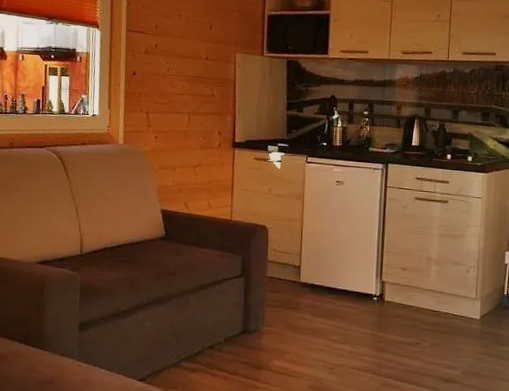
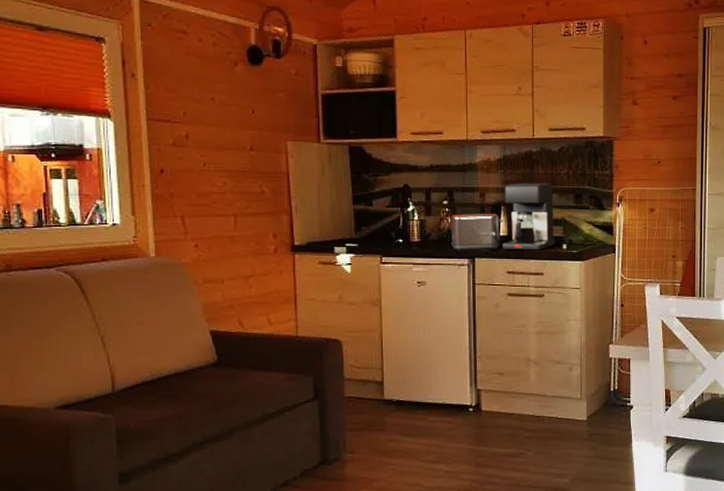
toaster: none [368,123,415,157] -> present [450,213,503,250]
coffee maker: none [413,99,463,161] -> present [503,182,555,251]

